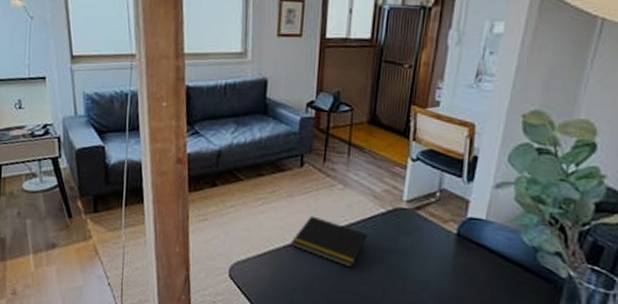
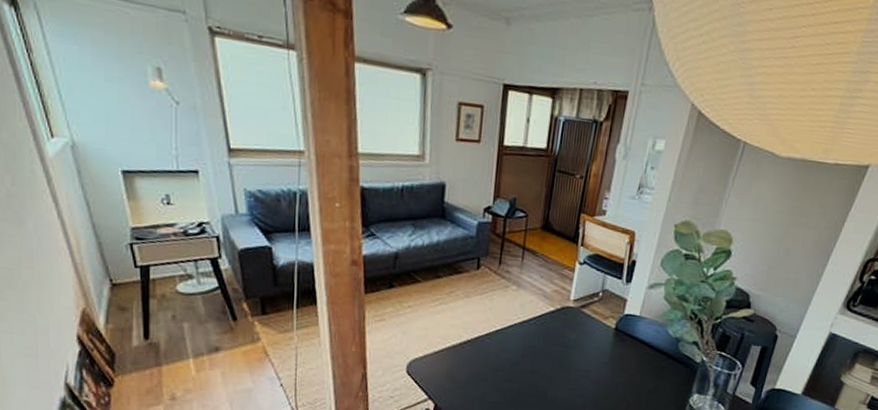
notepad: present [290,216,368,268] -> none [466,314,538,361]

